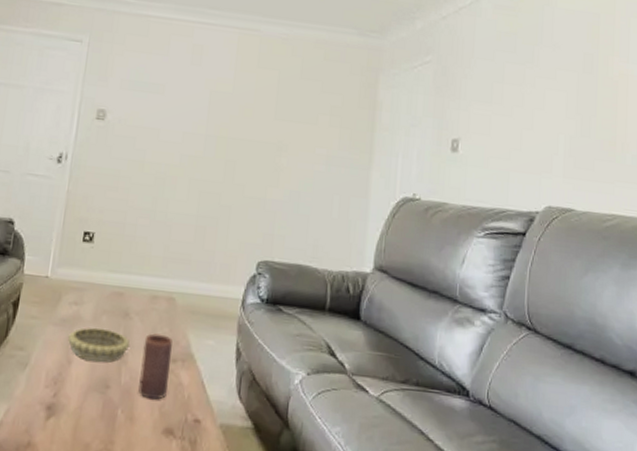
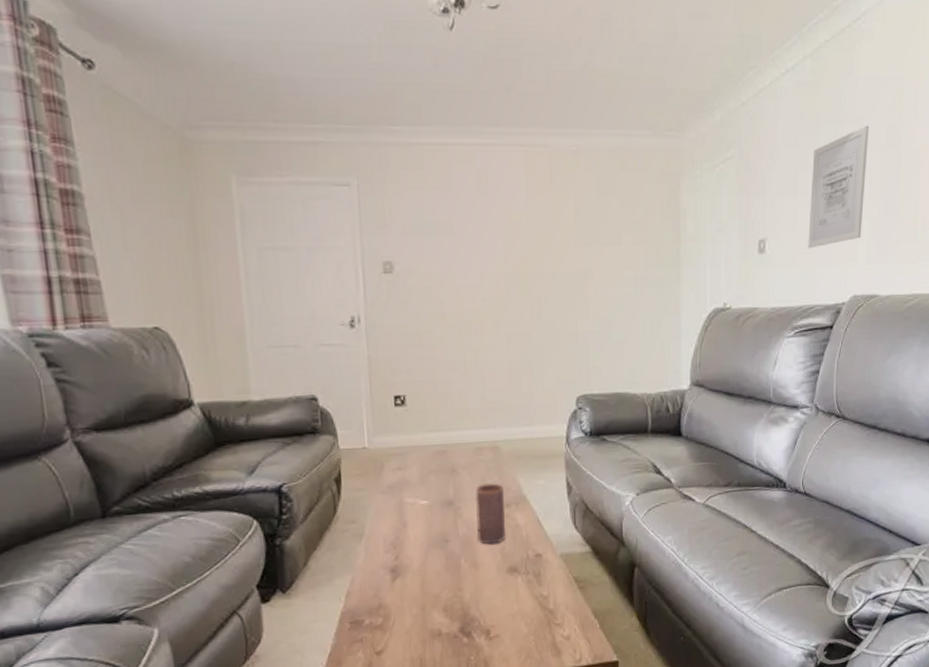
decorative bowl: present [67,327,130,363] -> none [397,487,462,521]
wall art: none [501,50,566,155] -> present [808,125,869,249]

